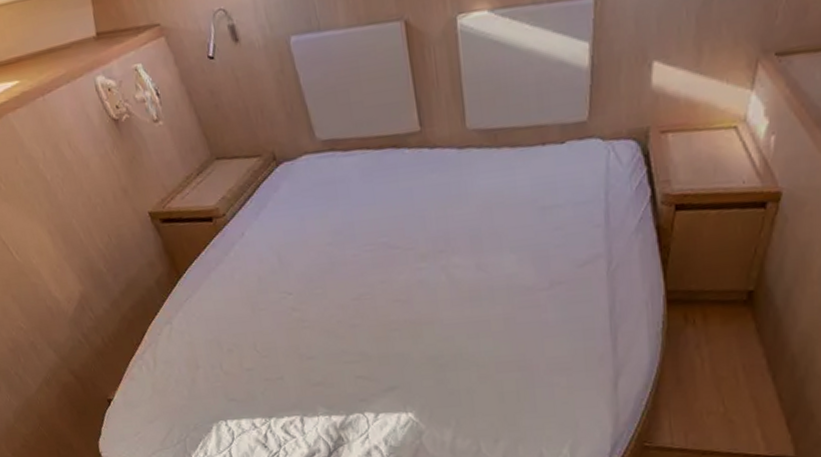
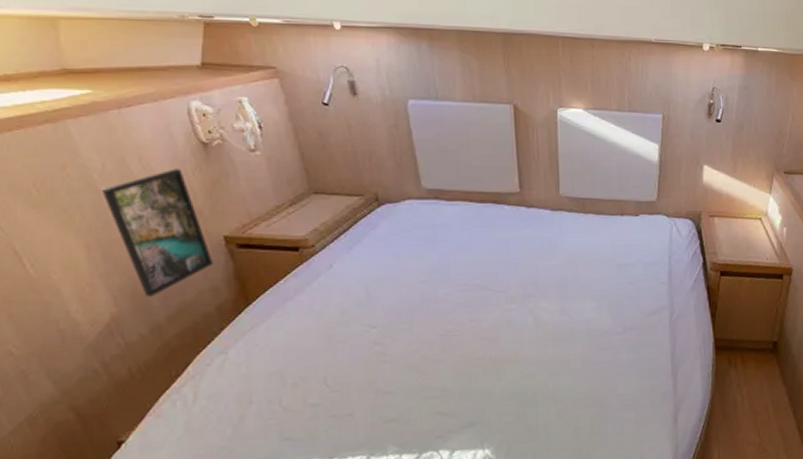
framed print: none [48,149,146,275] -> present [101,169,214,297]

